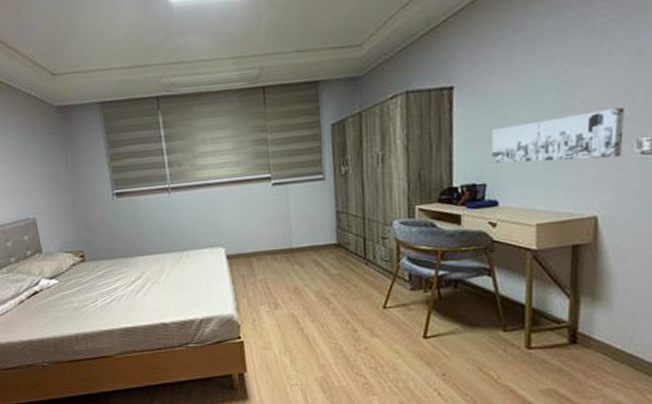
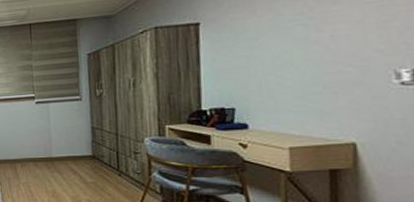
wall art: present [491,106,624,164] -> none [238,40,379,91]

